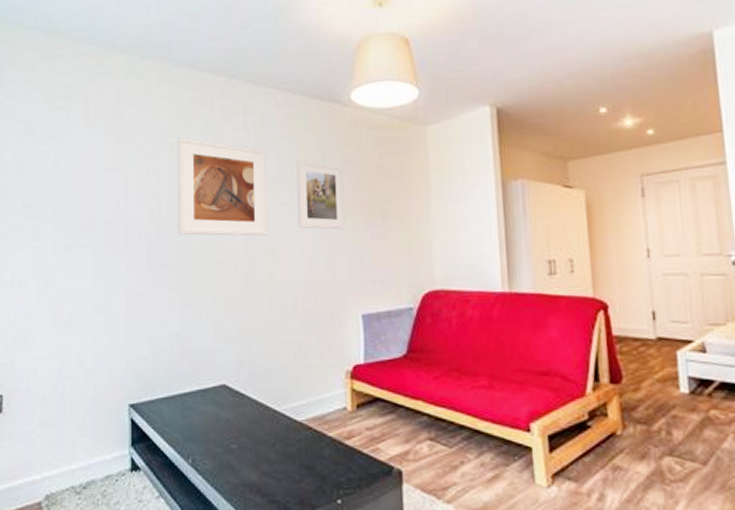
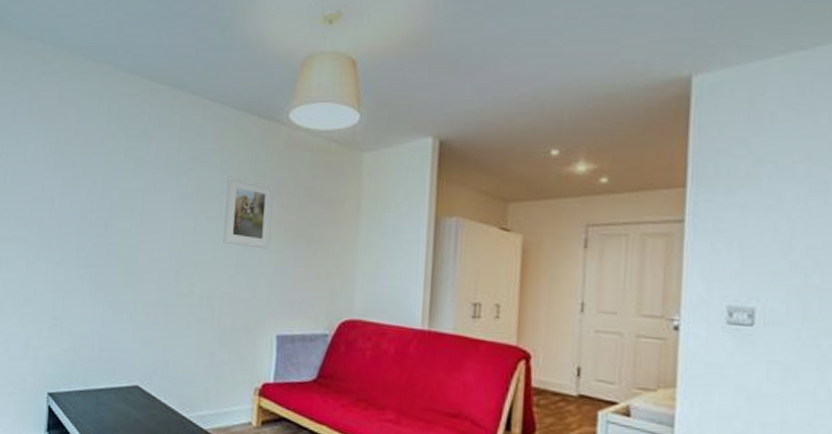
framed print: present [177,137,267,236] -> none [107,142,199,247]

